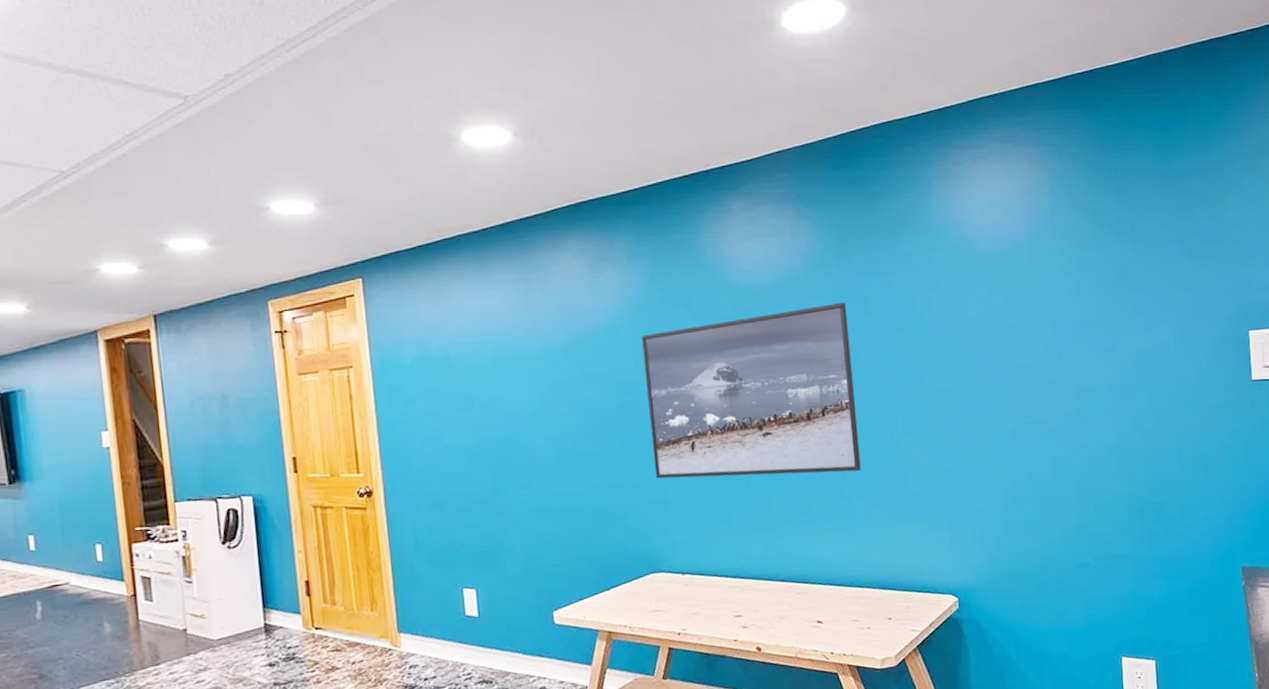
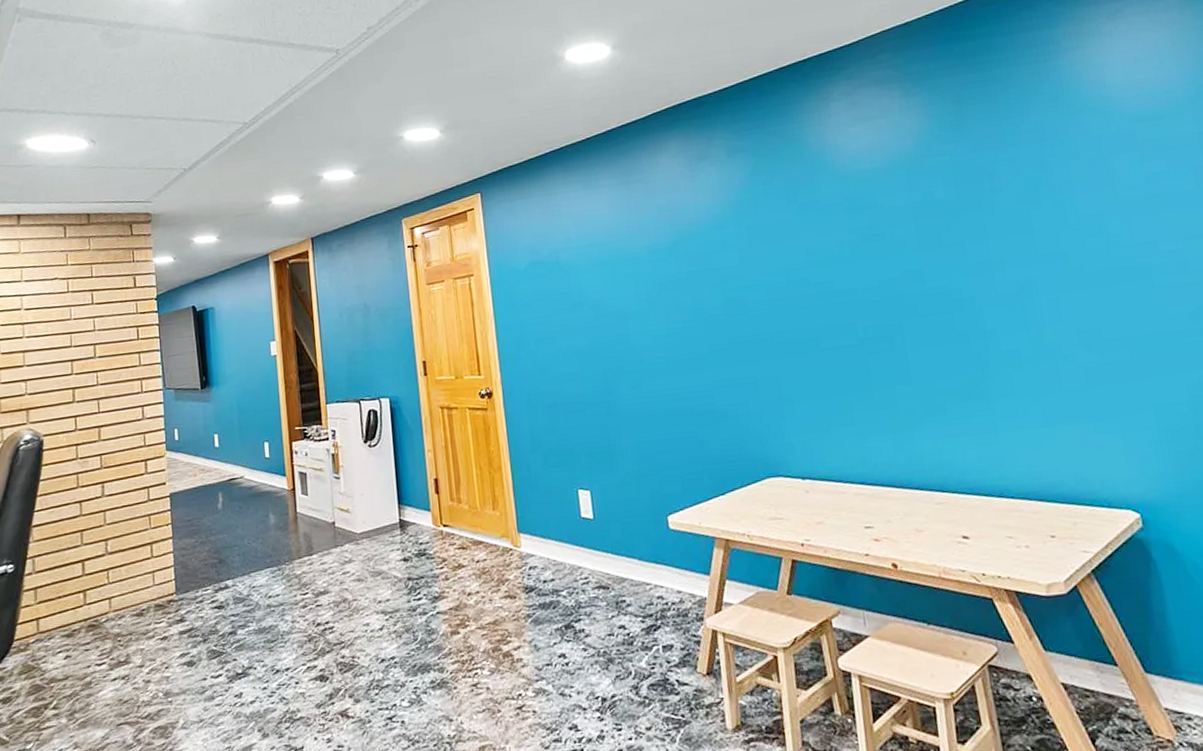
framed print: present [641,302,861,479] -> none [745,180,1002,377]

